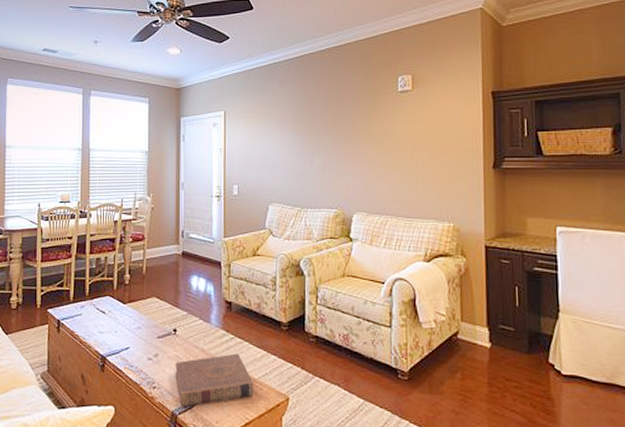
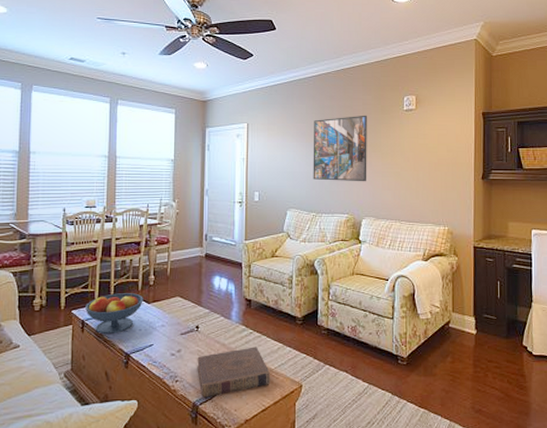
fruit bowl: none [61,292,119,334] -> present [85,293,143,334]
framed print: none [296,98,358,173] -> present [313,115,367,182]

